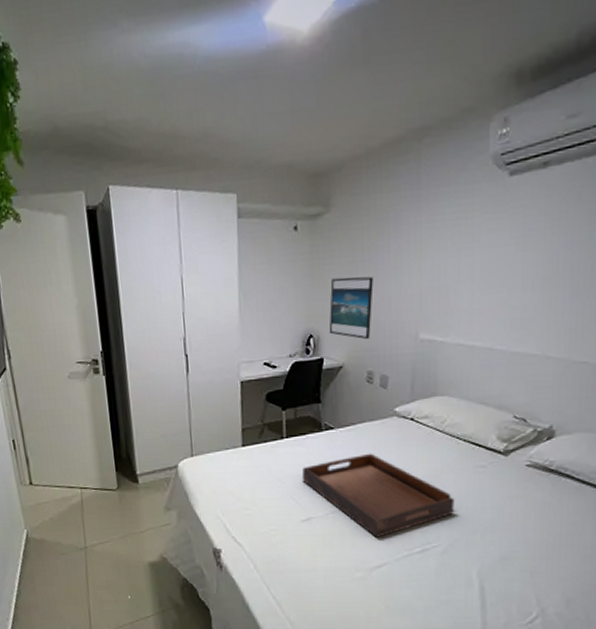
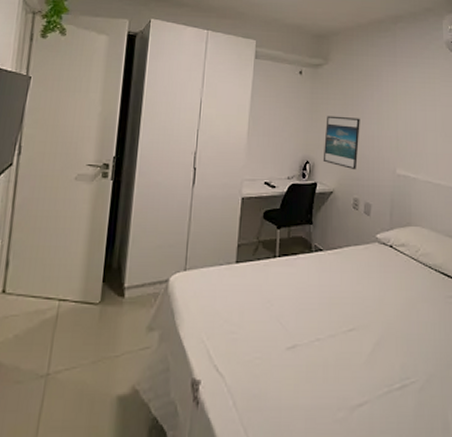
serving tray: present [301,453,455,538] -> none [290,277,430,370]

